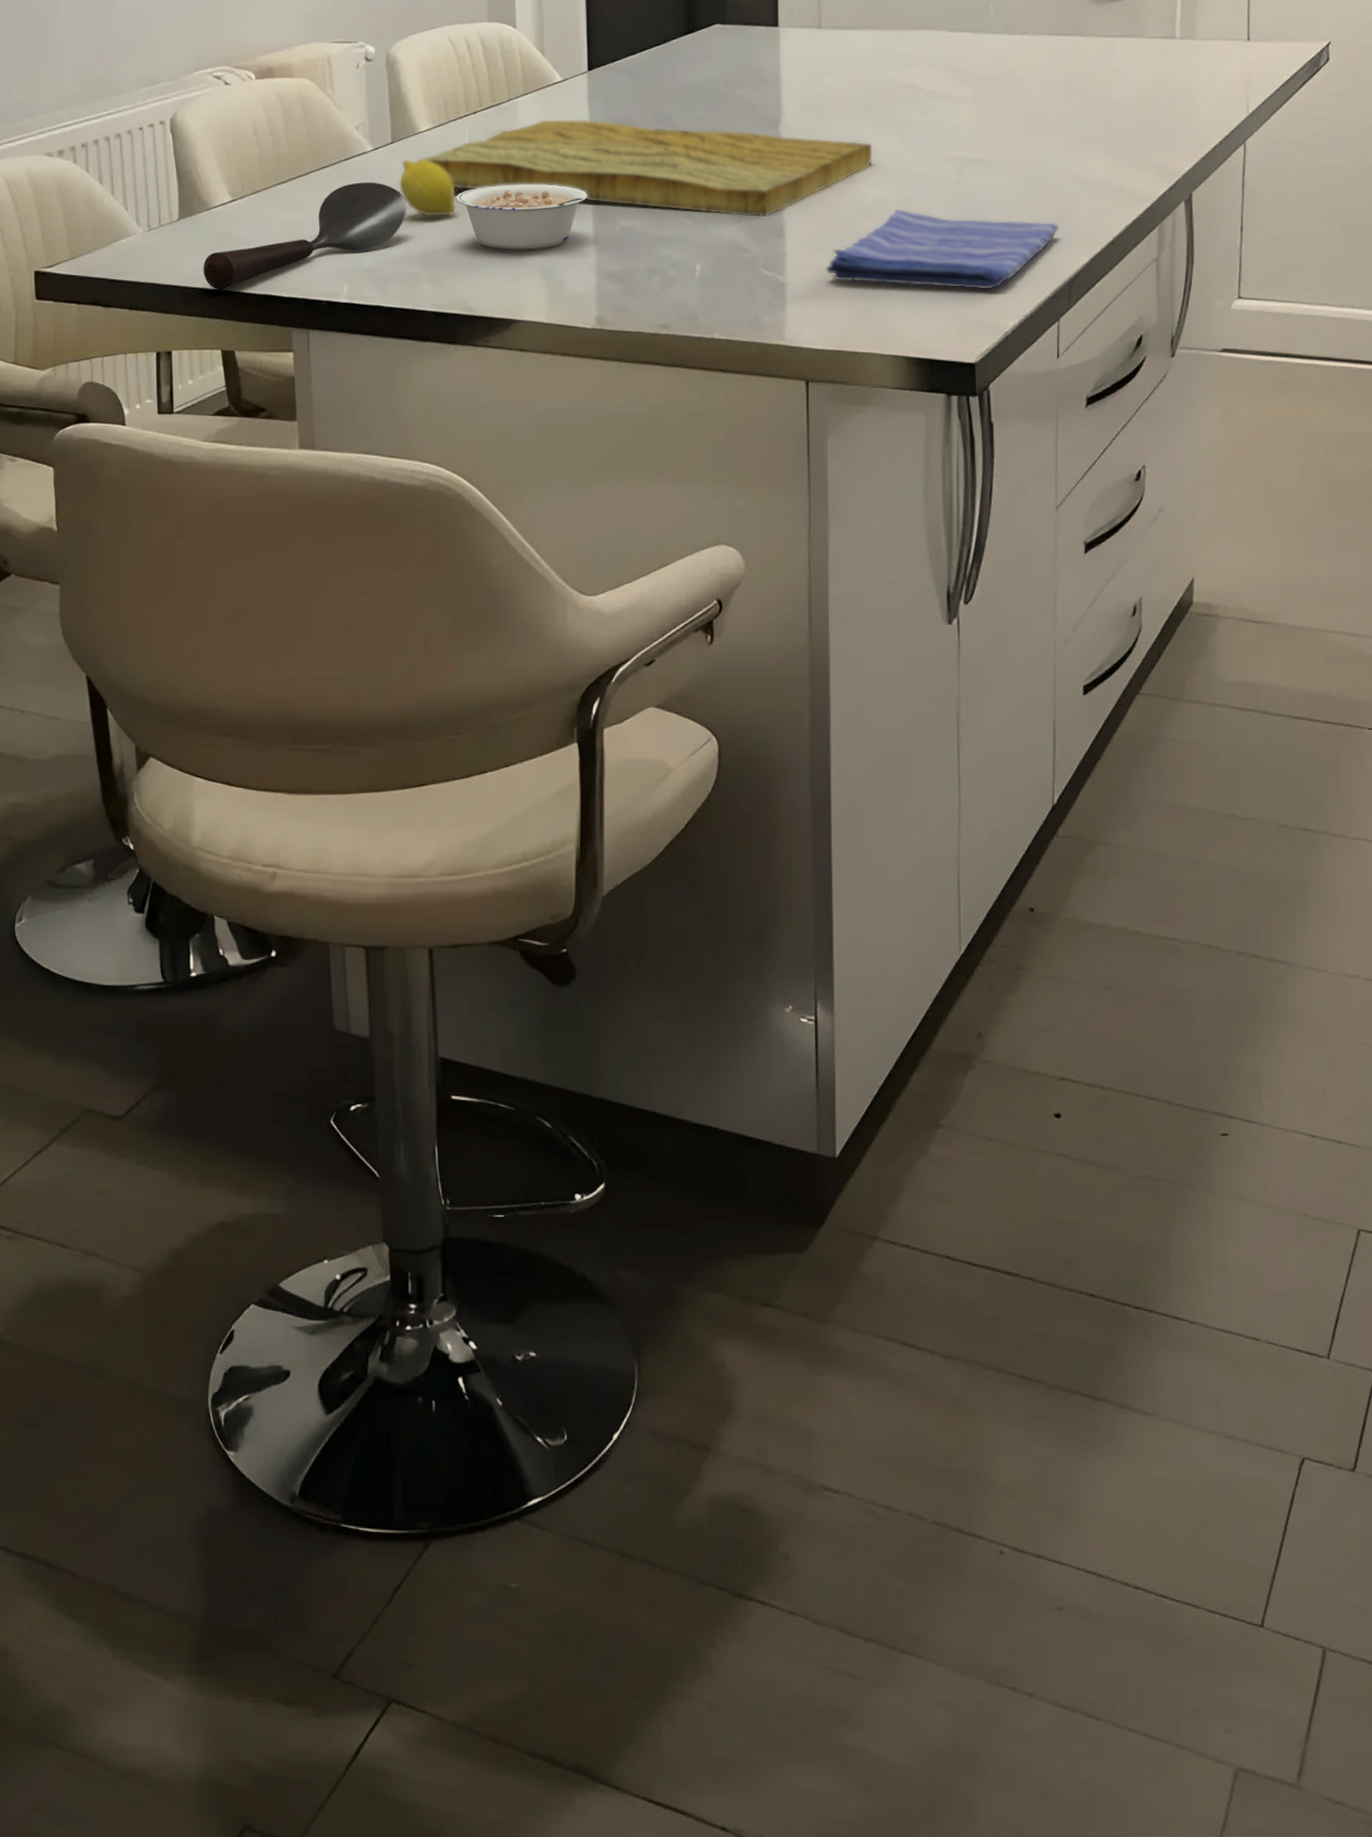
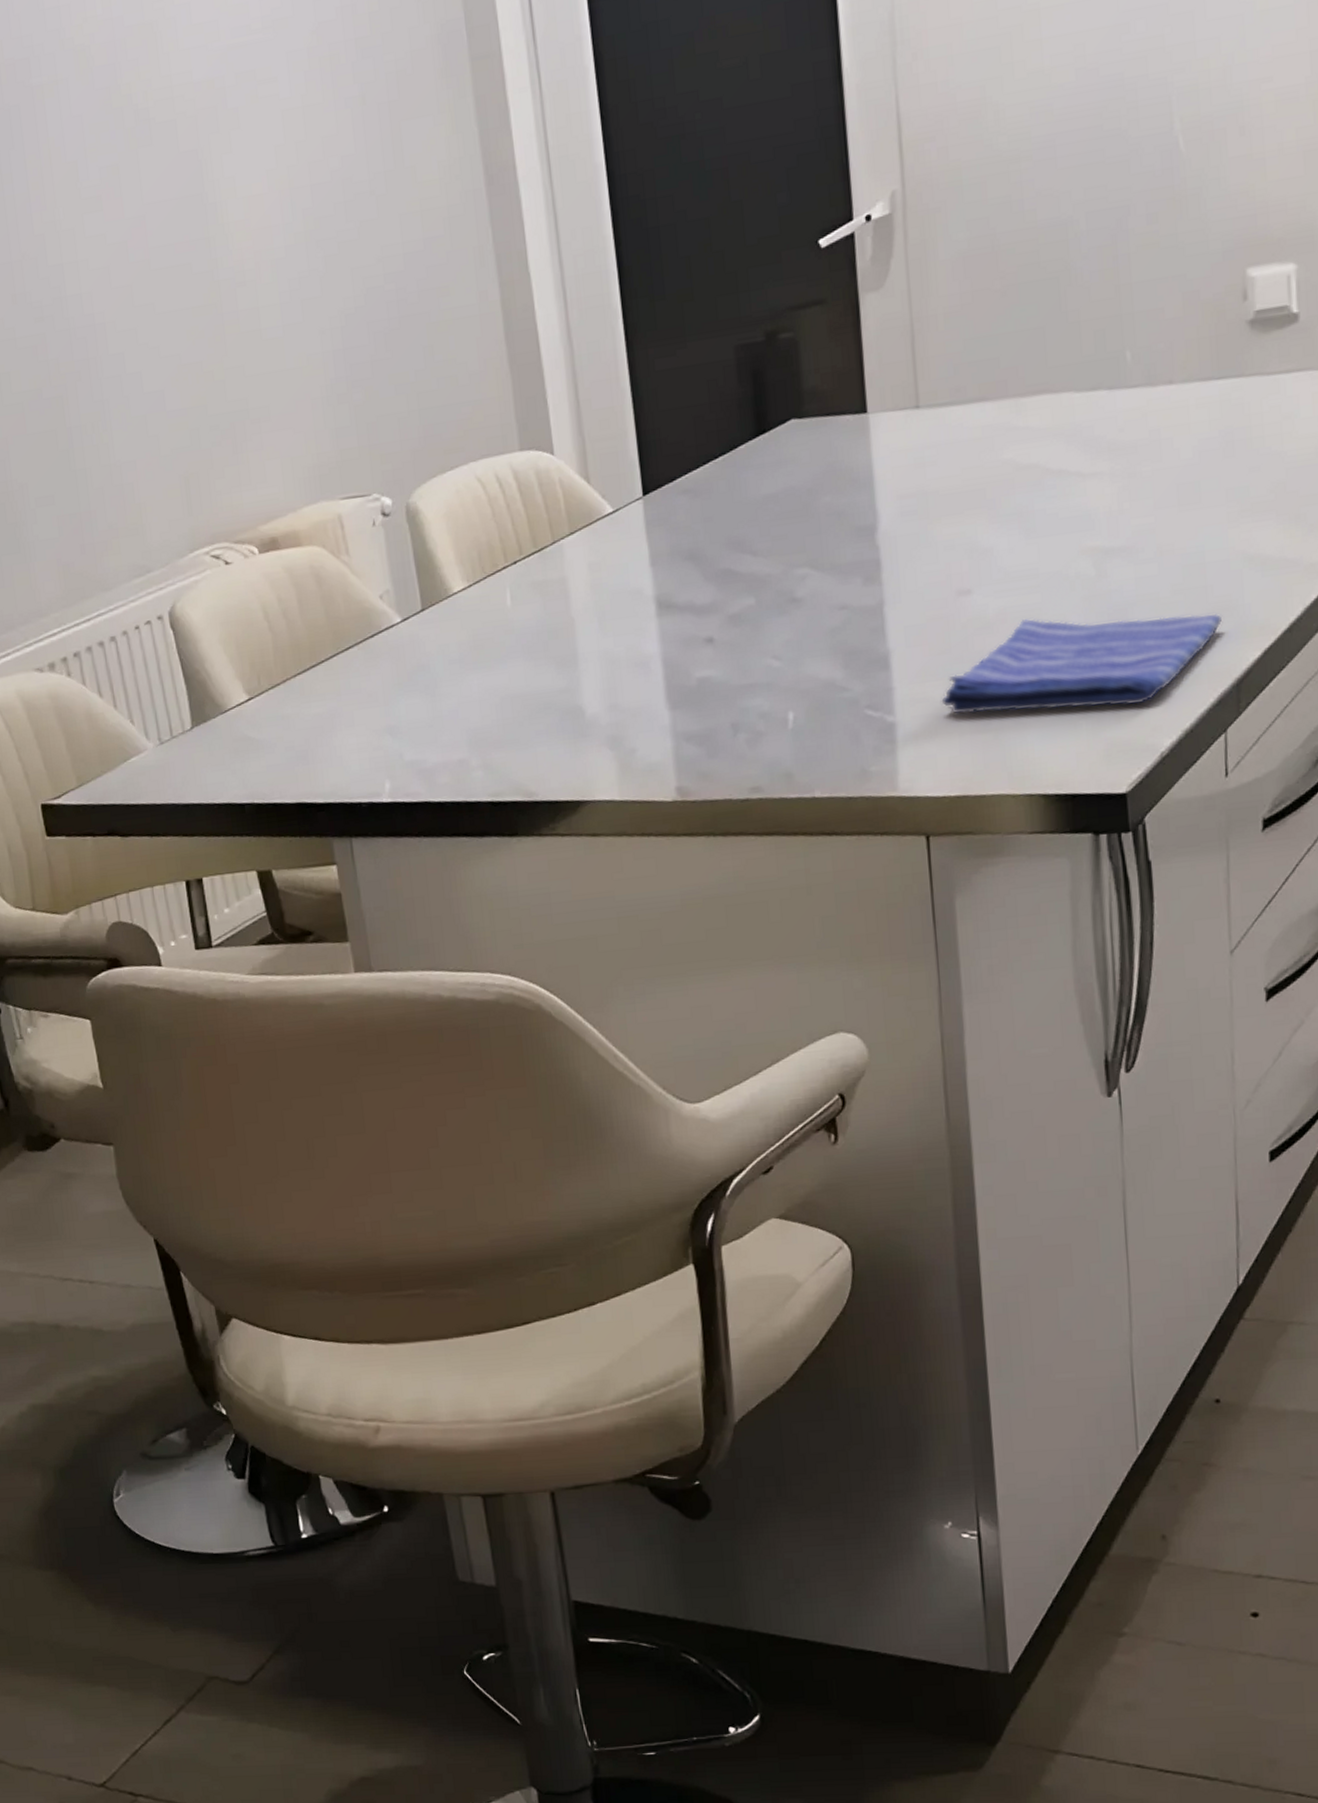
spoon: present [203,182,407,290] -> none [225,658,448,804]
fruit: present [398,159,457,217] -> none [434,625,503,692]
cutting board: present [418,119,873,218] -> none [454,542,991,656]
legume: present [456,183,588,250] -> none [502,637,655,721]

